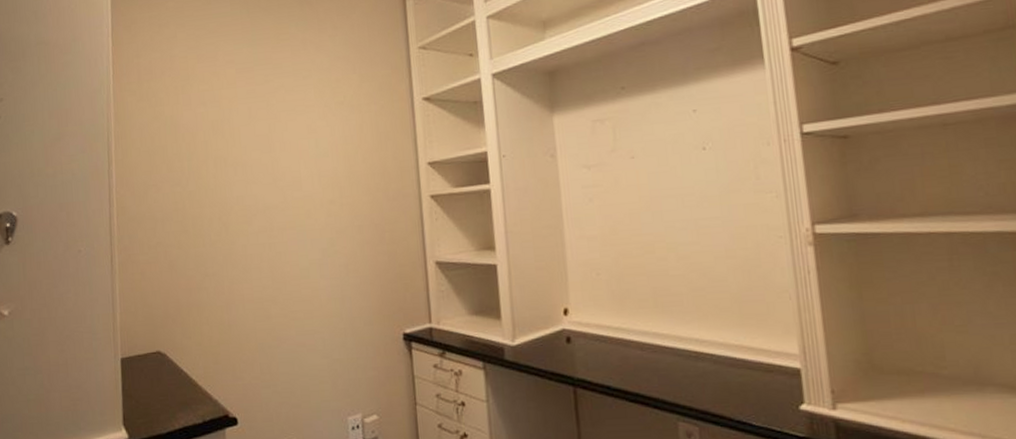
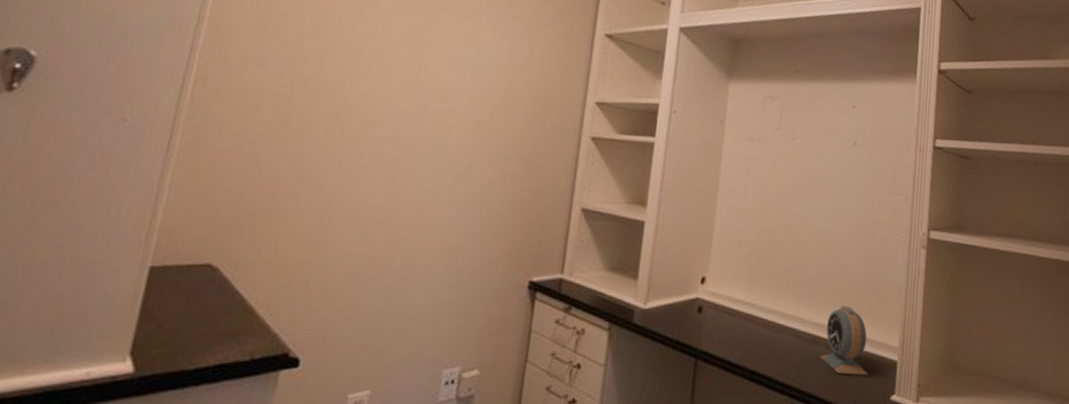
alarm clock: none [707,318,768,389] -> present [820,306,868,376]

